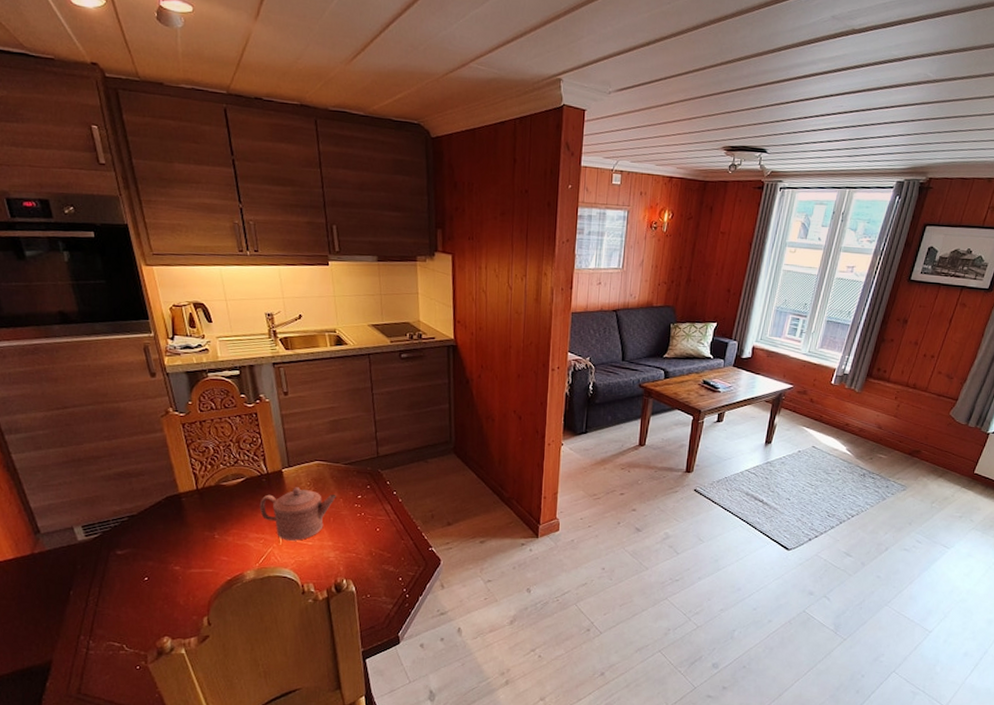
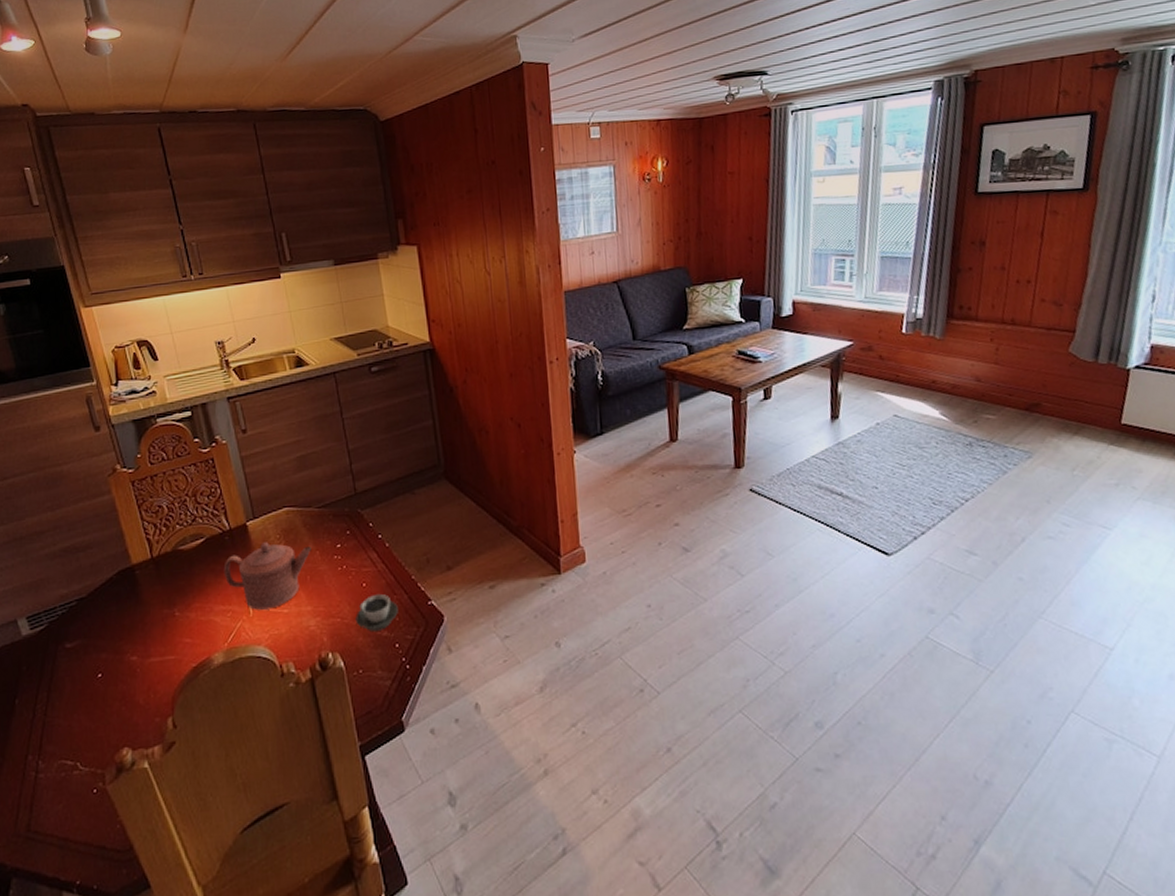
cup: none [368,537,404,566] -> present [355,593,398,631]

